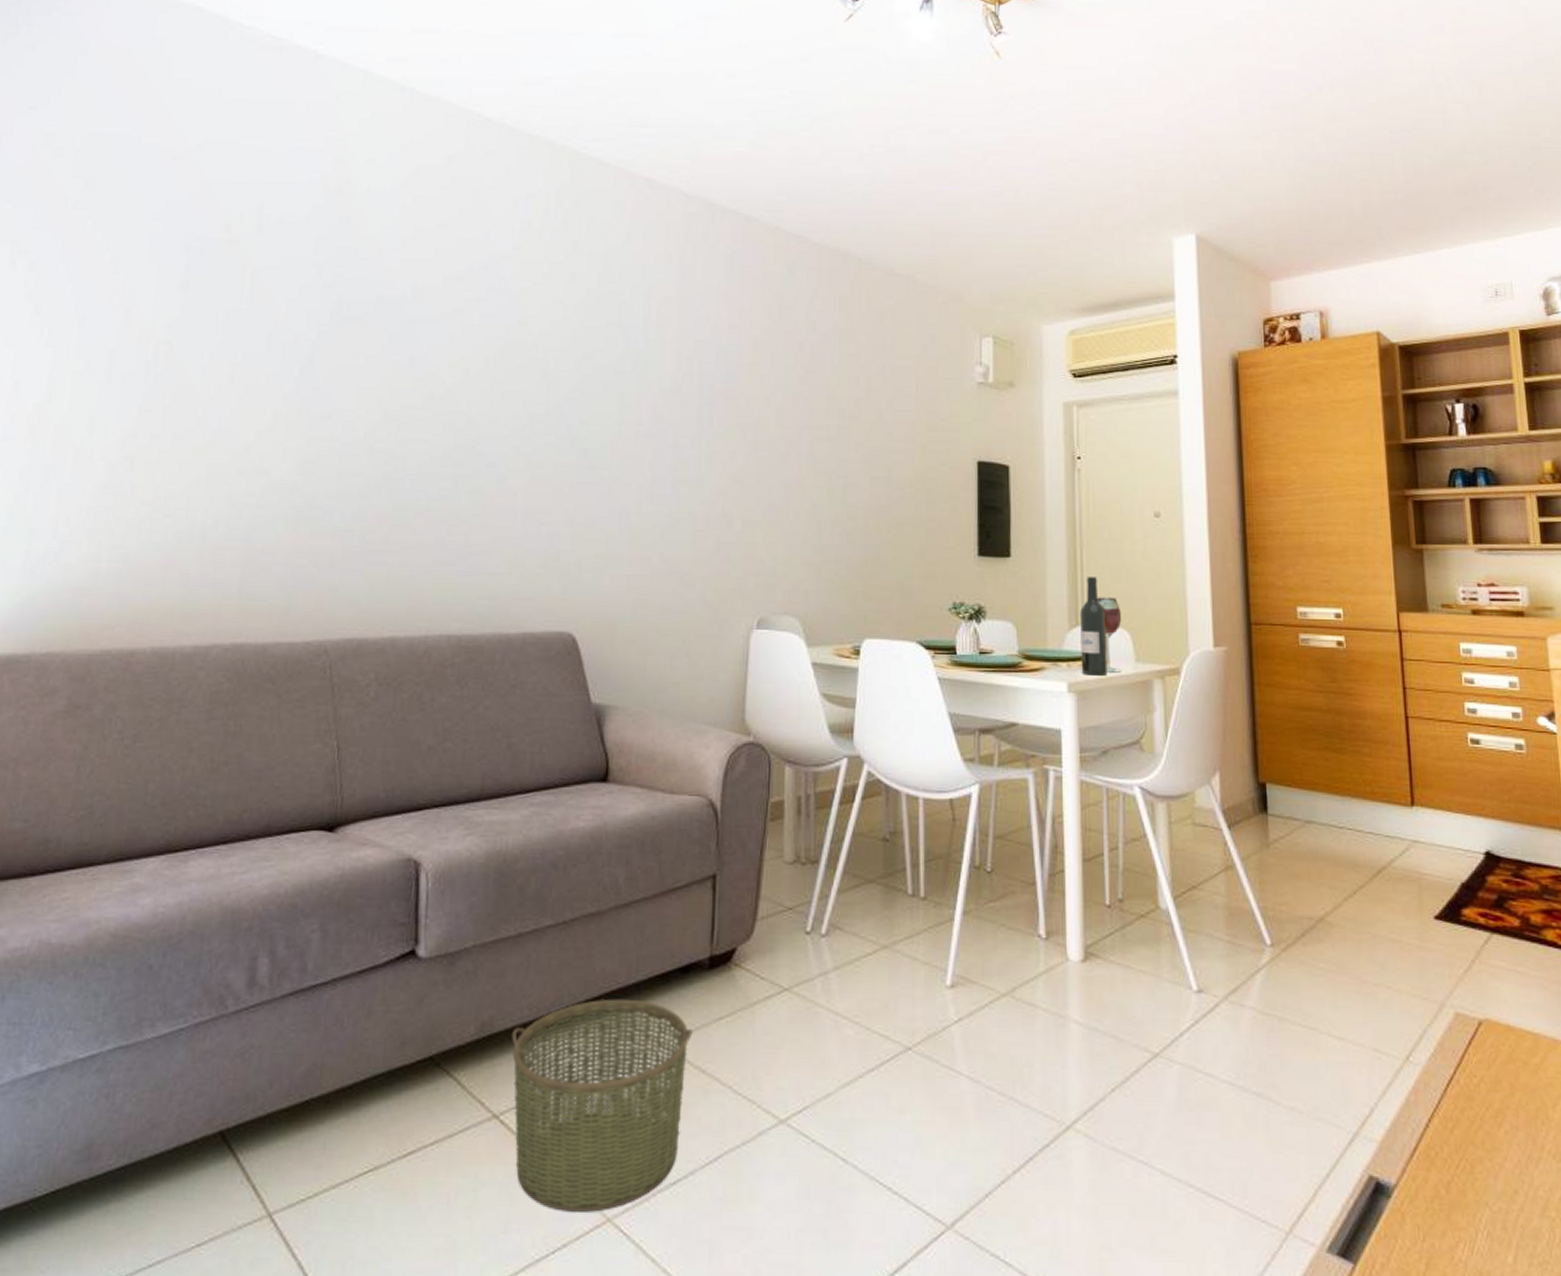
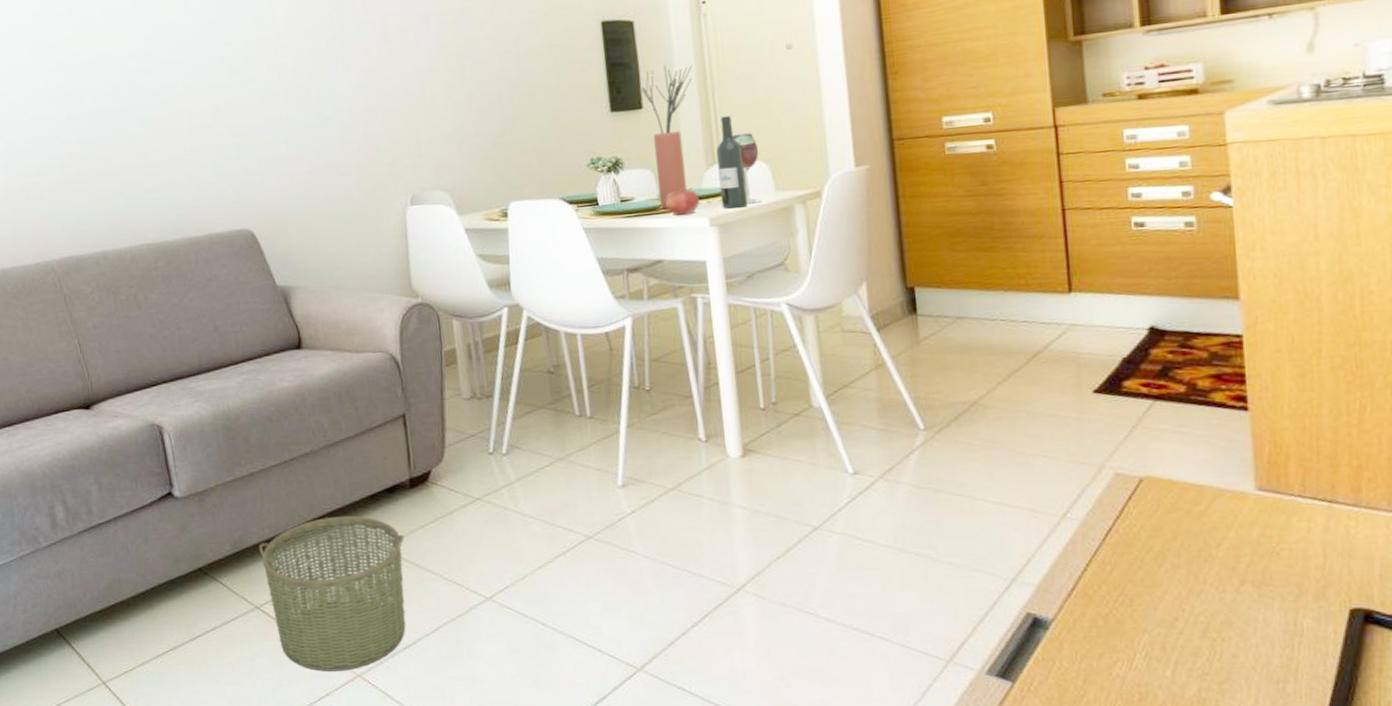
vase: none [1012,515,1063,668] -> present [642,64,692,210]
fruit: none [1026,646,1059,676] -> present [666,187,700,215]

